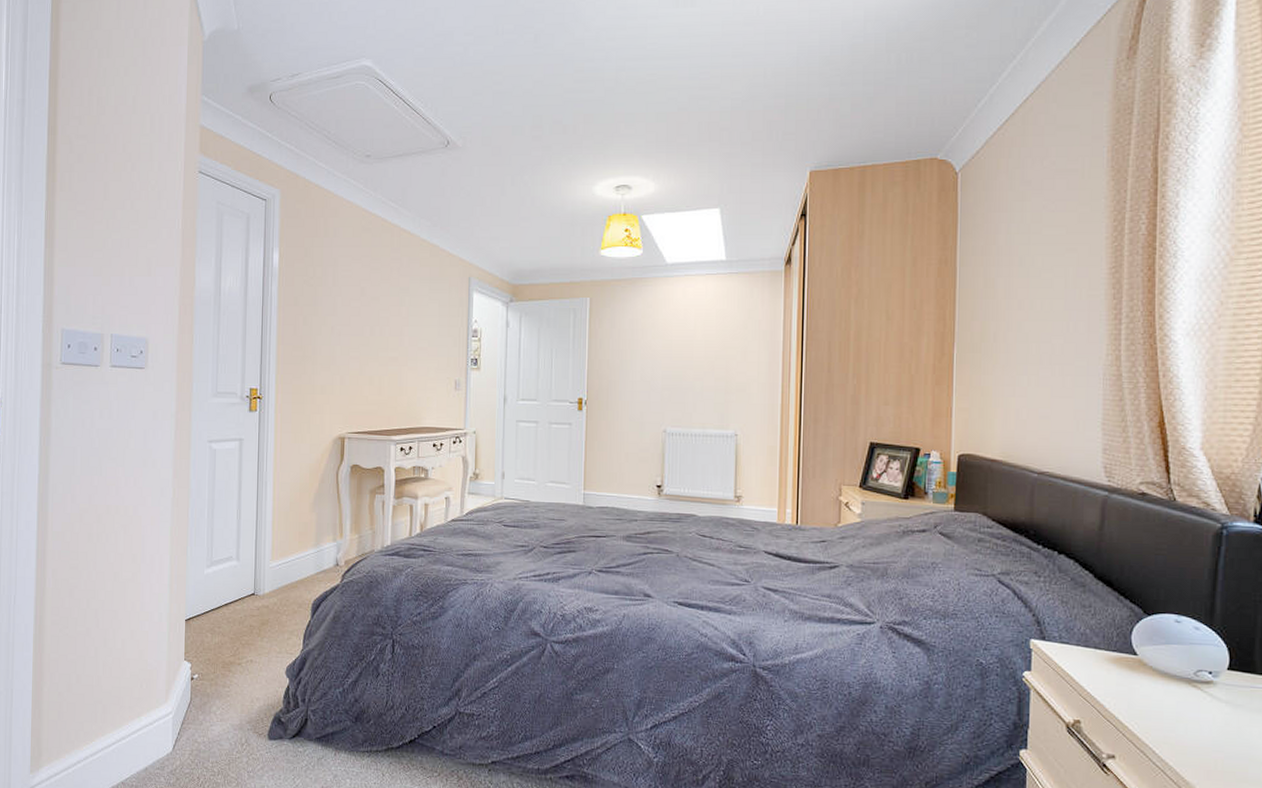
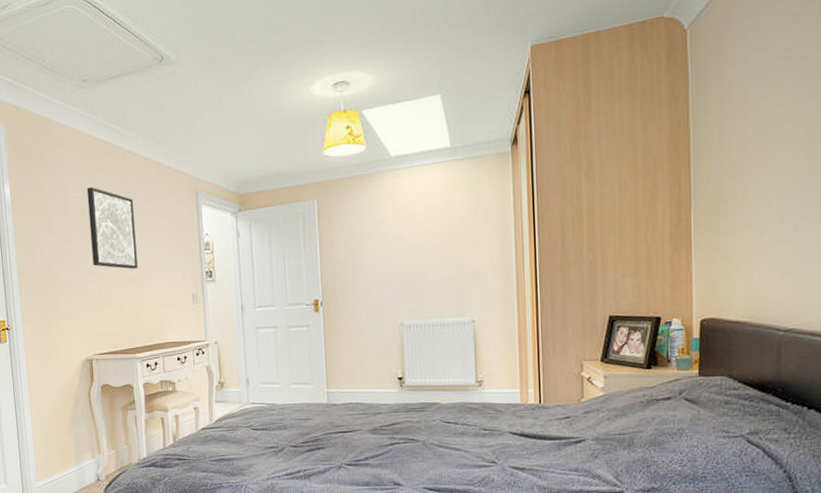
wall art: none [356,262,405,349] -> present [86,187,138,270]

